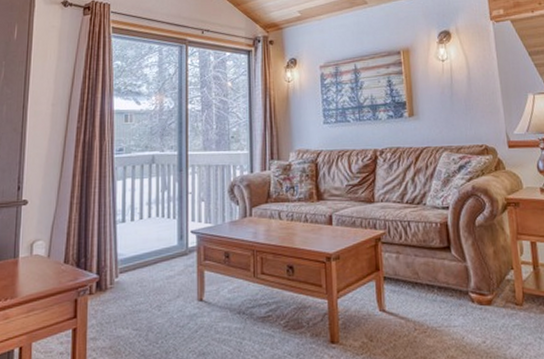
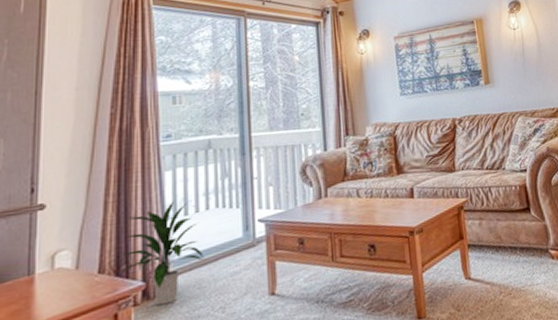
indoor plant: none [81,208,145,297] -> present [121,202,204,306]

